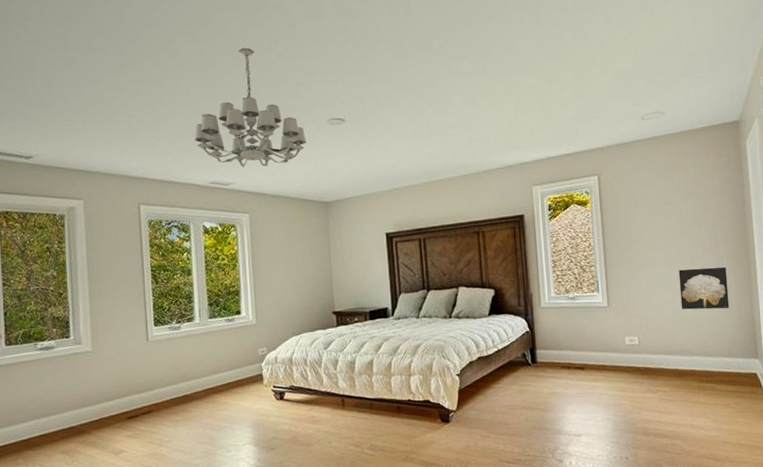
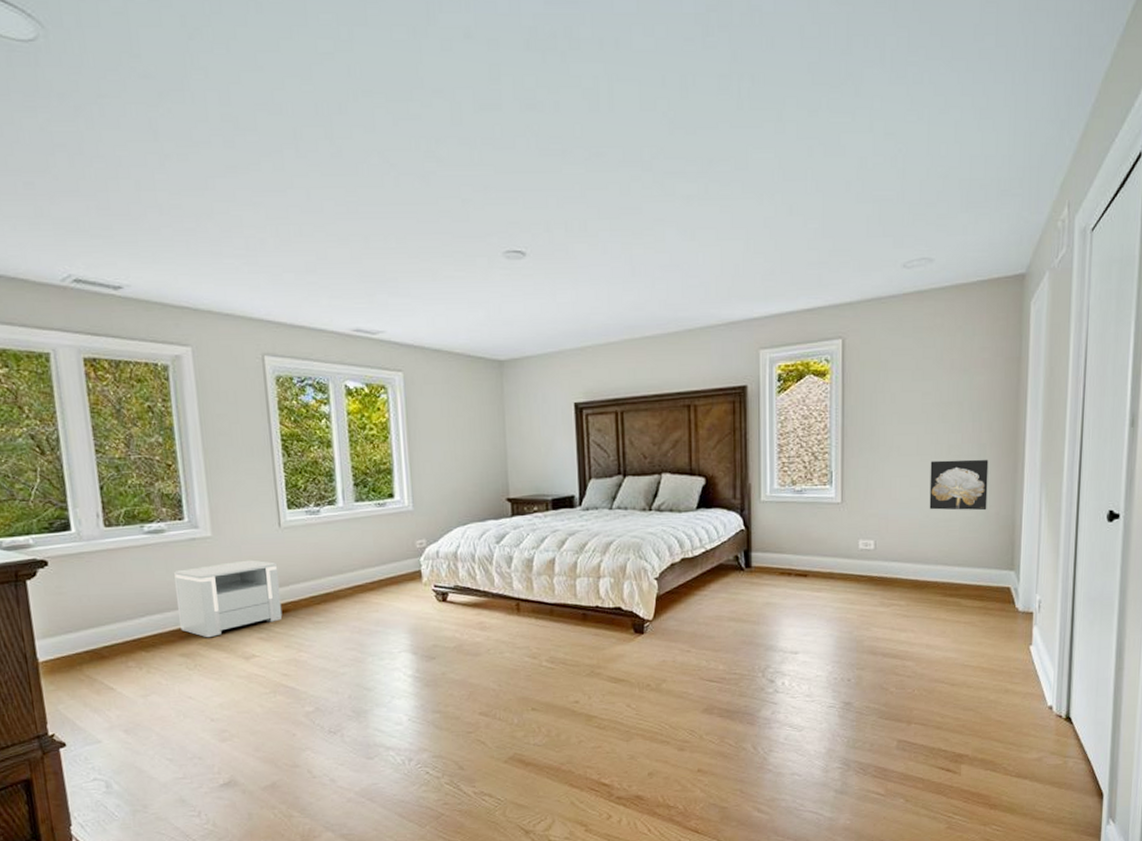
nightstand: none [59,369,147,437] -> present [173,560,283,638]
chandelier: present [194,47,308,168] -> none [331,148,477,312]

